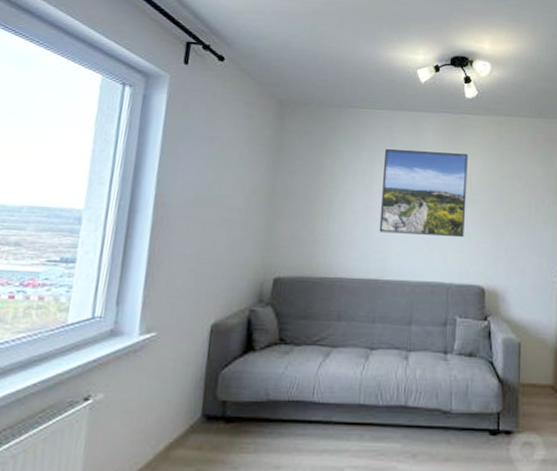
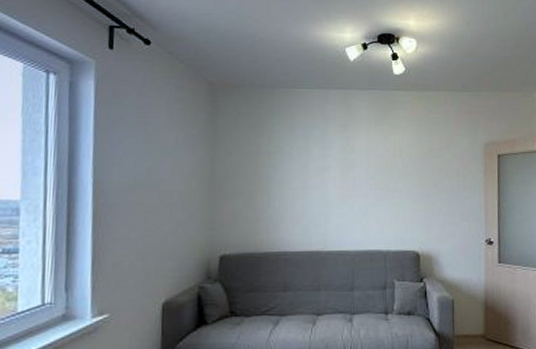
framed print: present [379,149,468,238] -> none [318,127,399,208]

